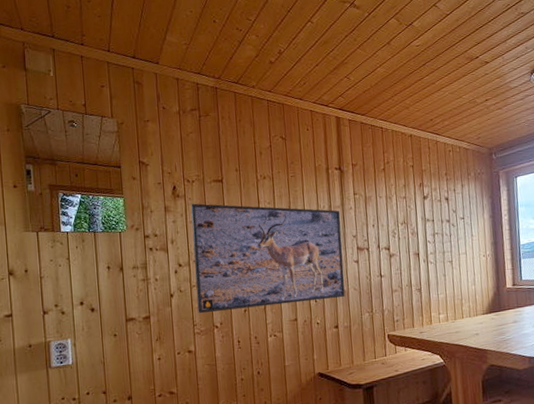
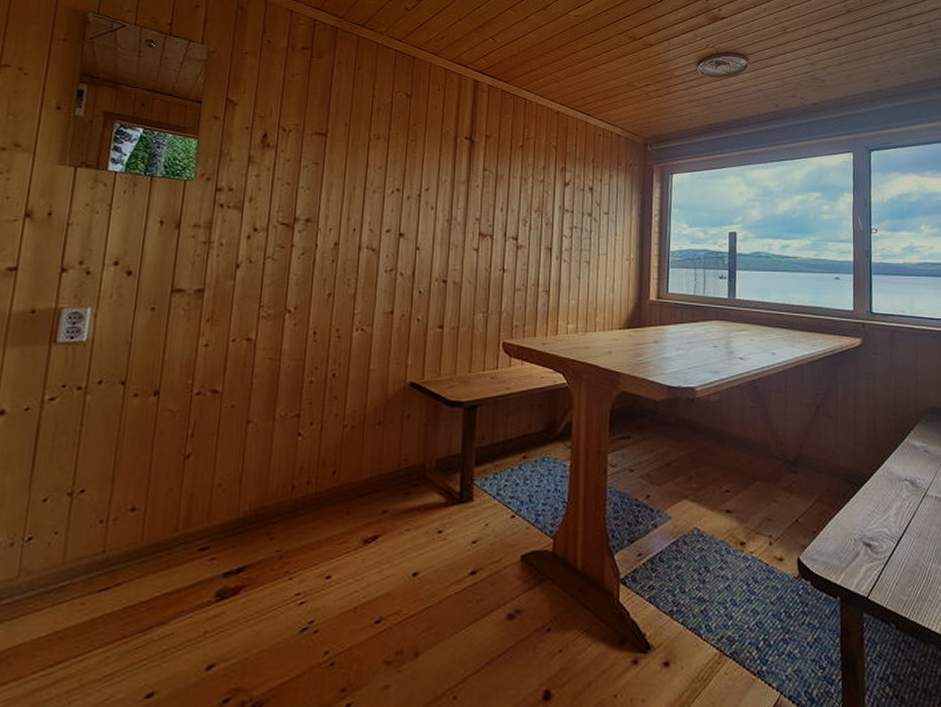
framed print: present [190,203,345,314] -> none [268,156,464,293]

